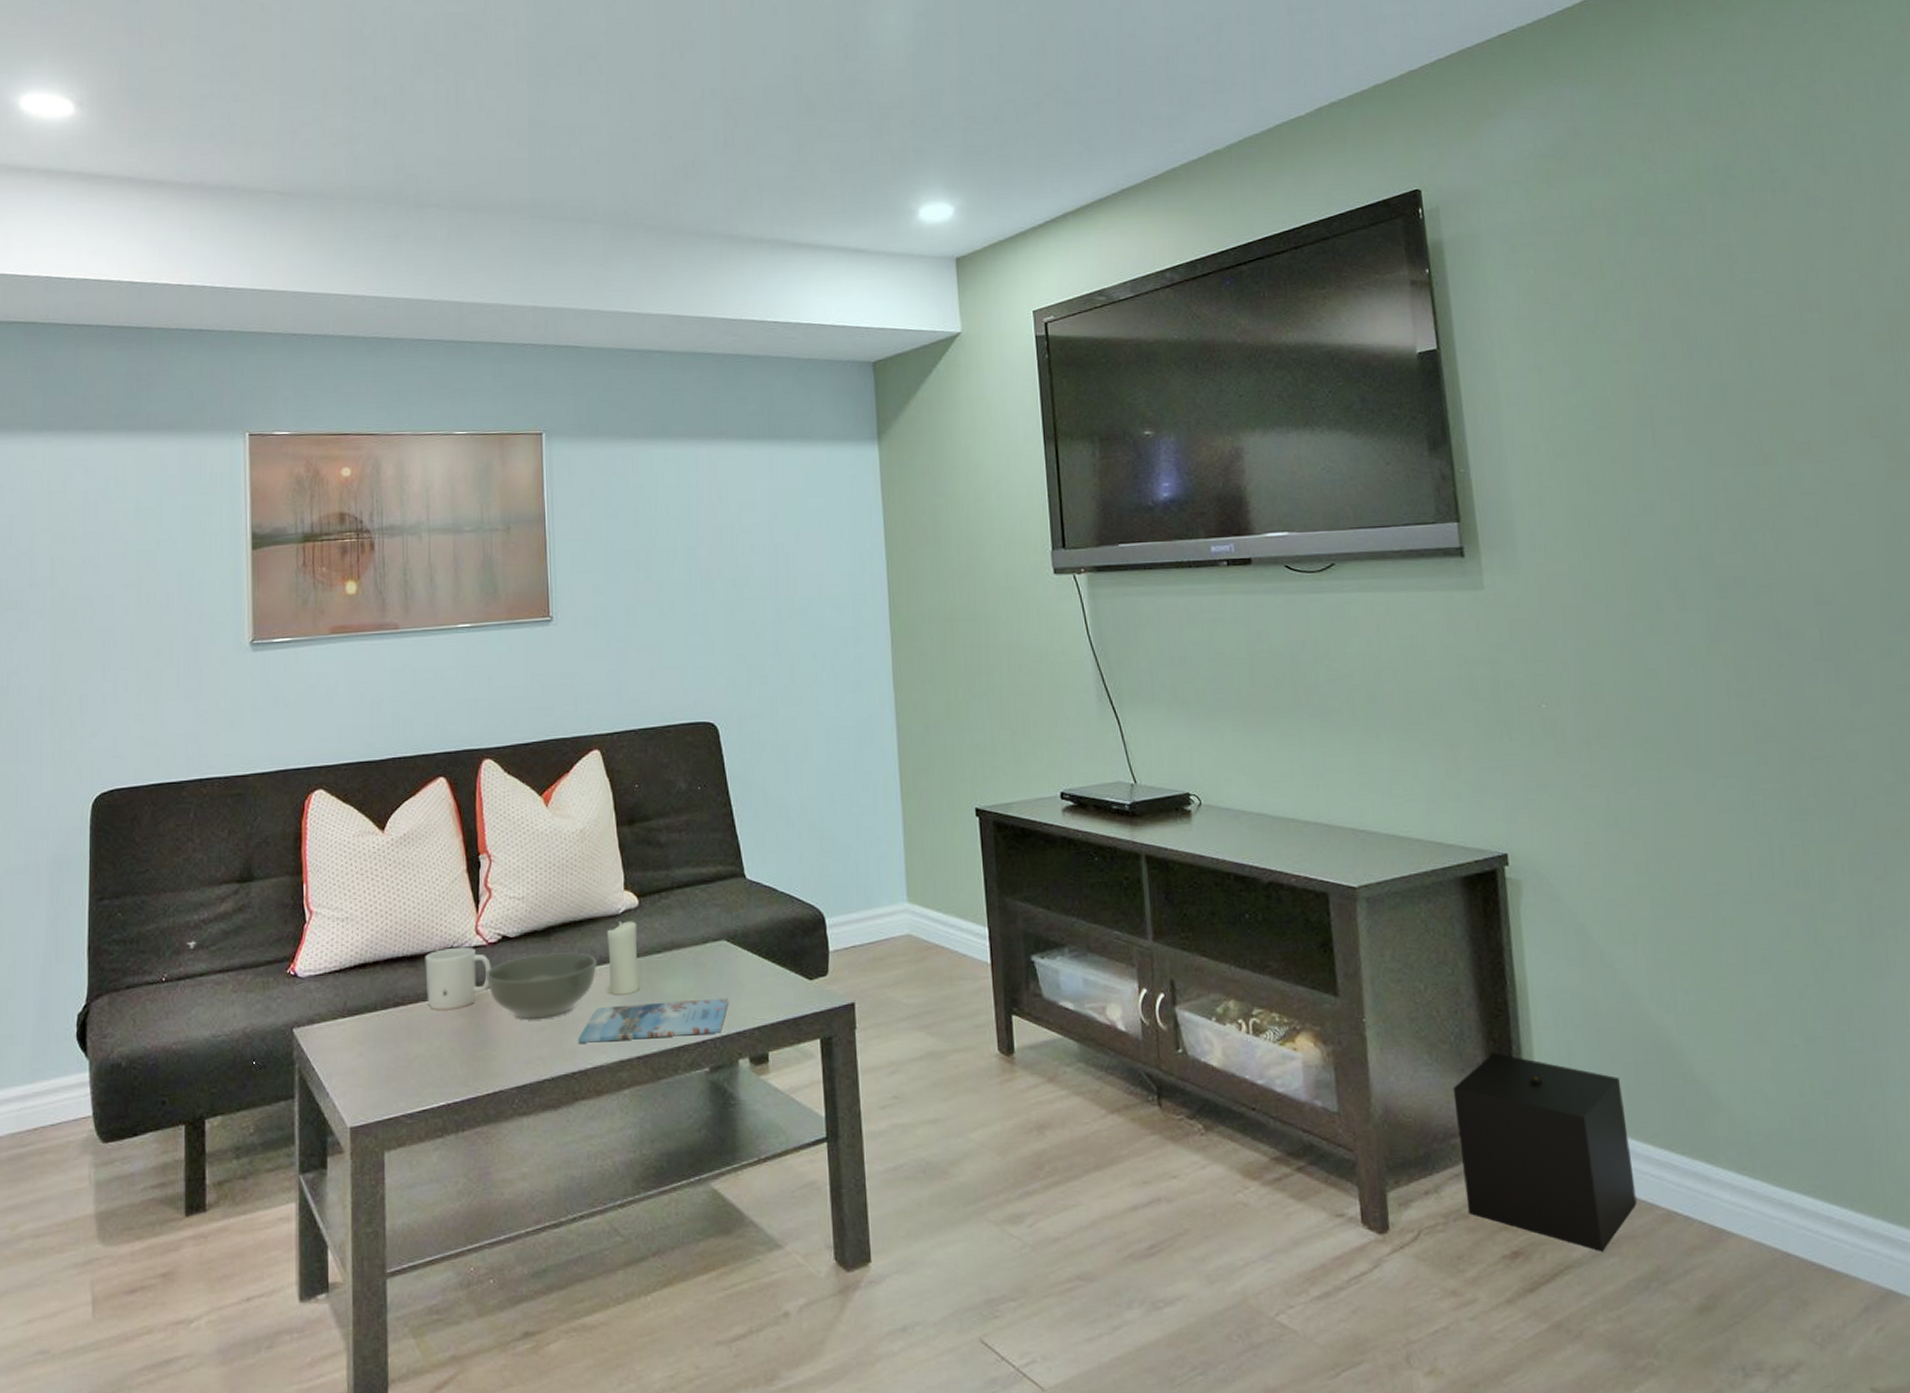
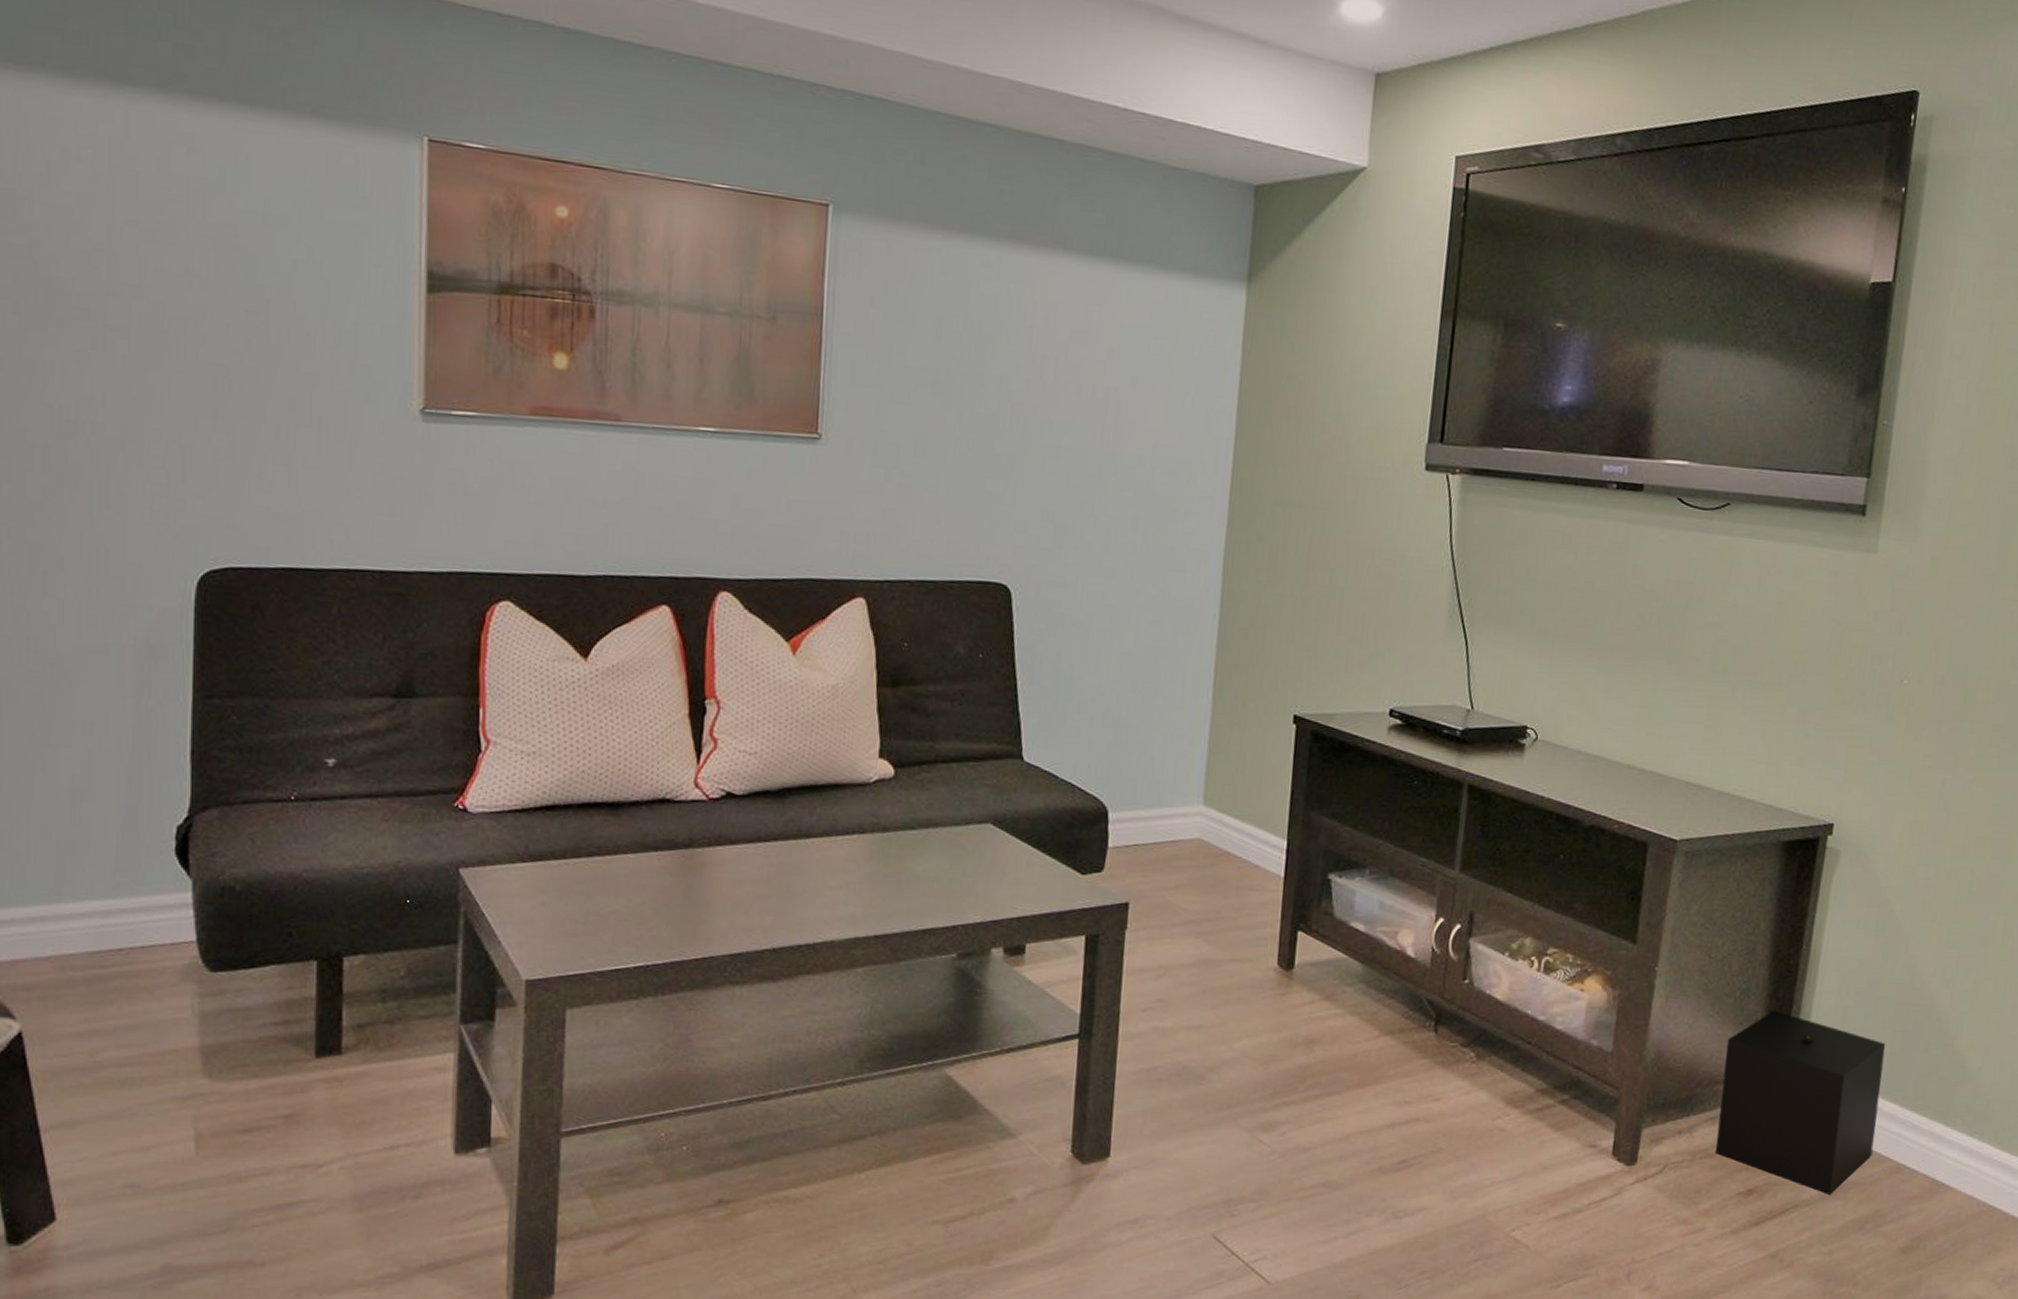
mug: present [425,946,491,1011] -> none [628,798,710,867]
bowl: present [486,952,597,1020] -> none [703,816,839,887]
magazine: present [578,998,729,1043] -> none [808,880,988,920]
candle: present [606,921,639,996] -> none [846,791,890,871]

